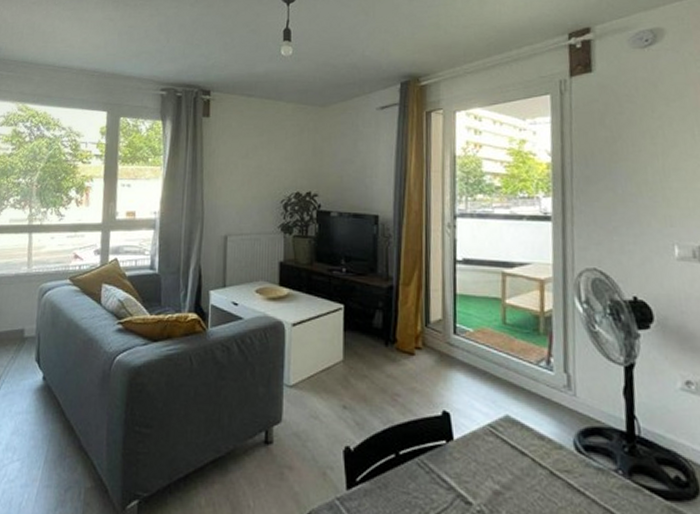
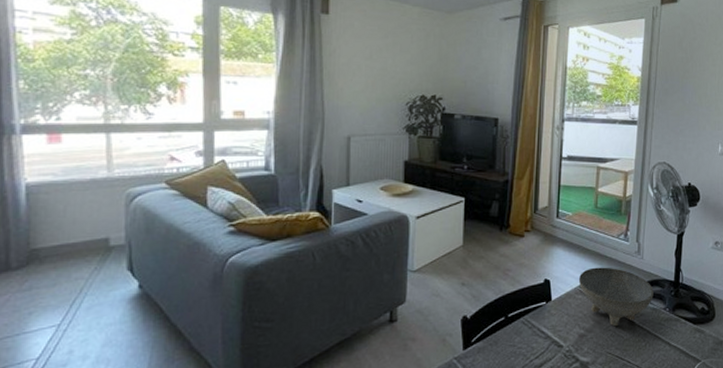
bowl: none [487,401,597,487] -> present [578,267,654,327]

